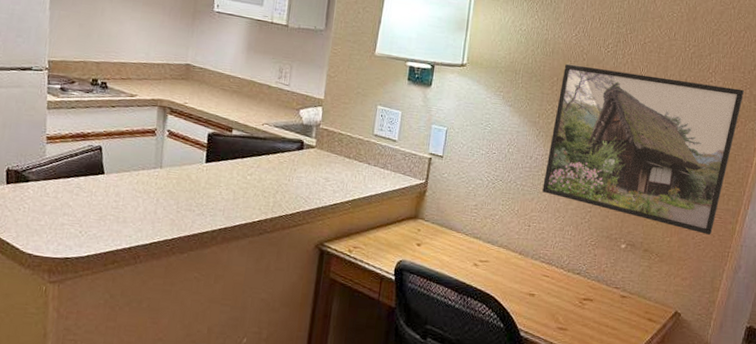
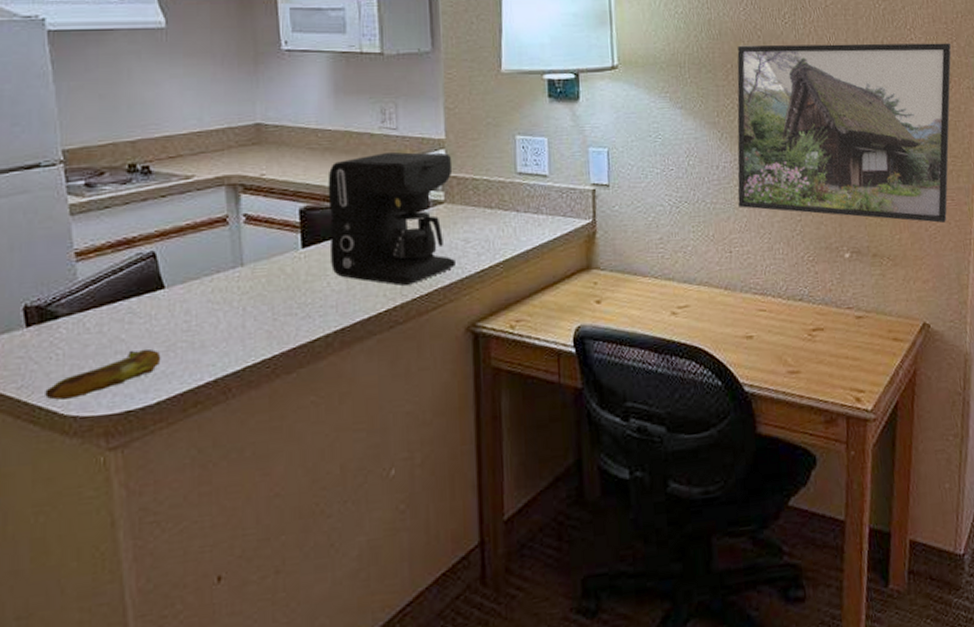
banana: none [12,214,95,242] -> present [45,348,161,401]
coffee maker: none [224,101,326,206] -> present [328,151,455,286]

